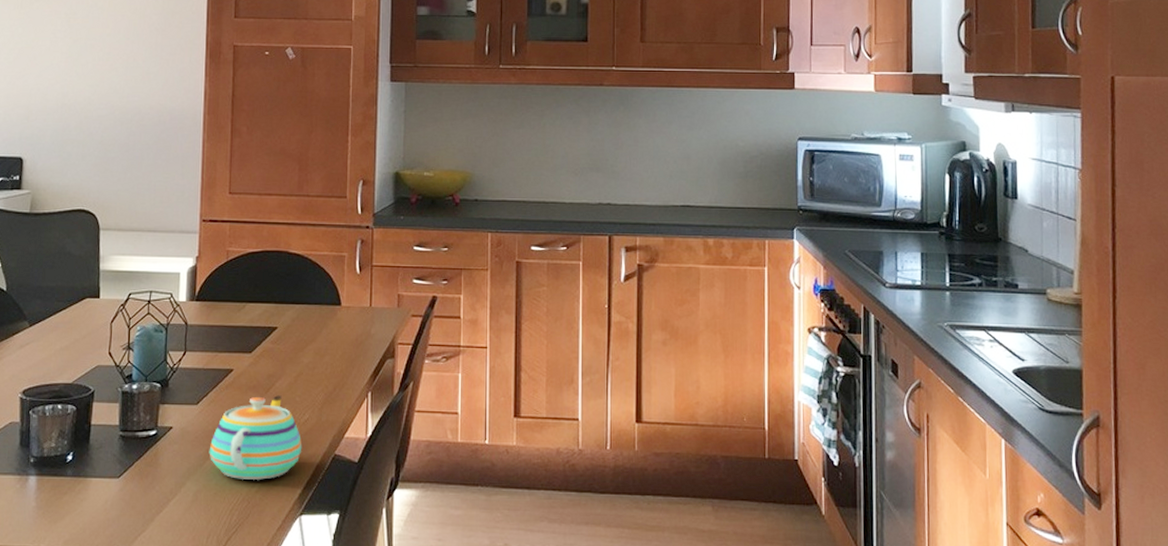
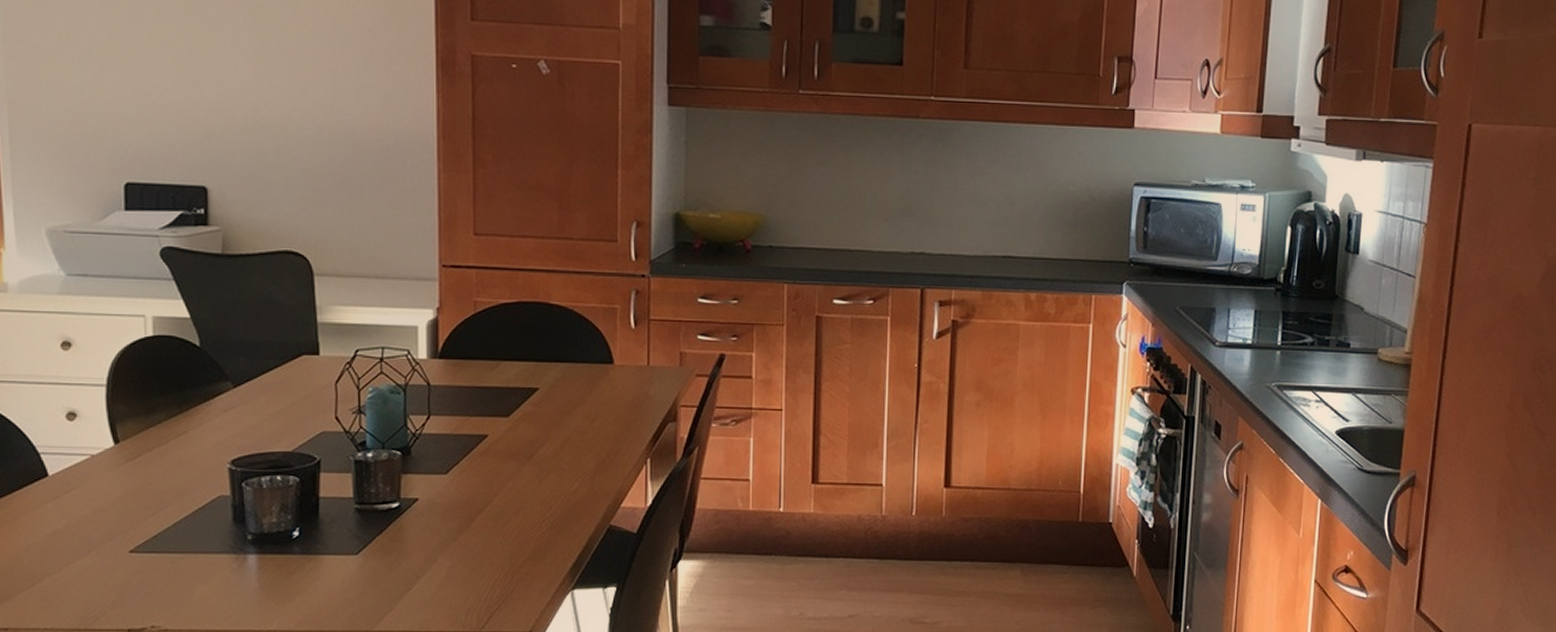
teapot: present [209,395,302,480] -> none [463,463,572,553]

